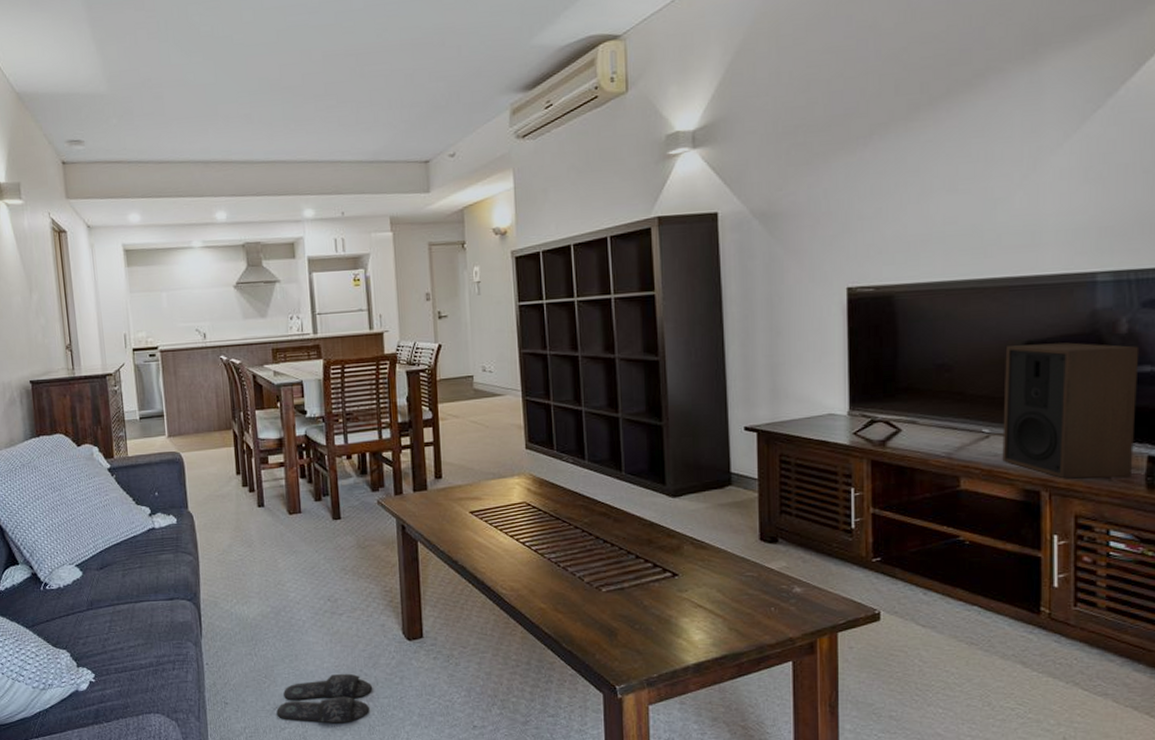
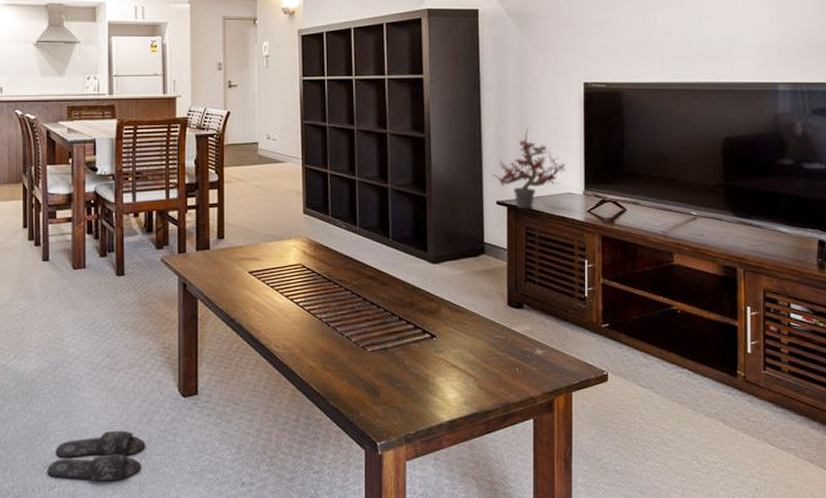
potted plant: none [738,343,826,435] -> present [492,127,566,209]
speaker: present [1002,342,1140,479] -> none [707,140,811,259]

